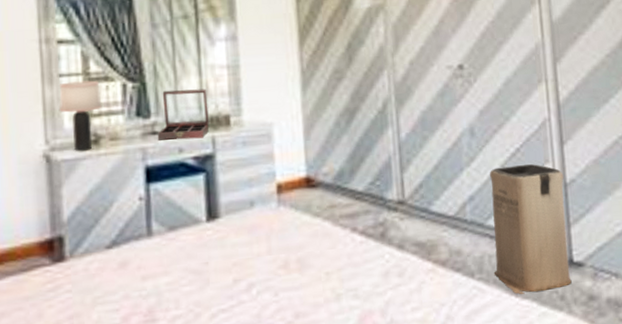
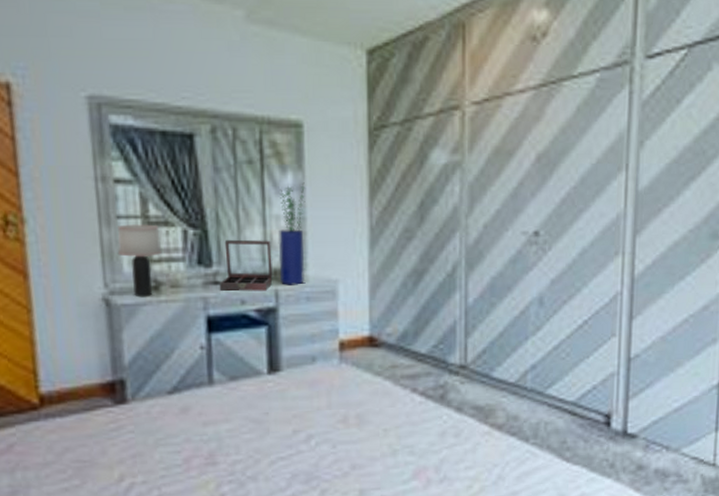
vase: none [213,32,241,132] -> present [278,182,305,285]
laundry basket: present [489,164,572,295] -> none [548,337,629,460]

